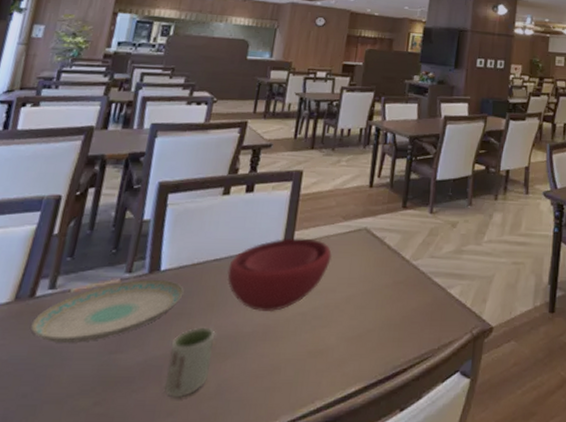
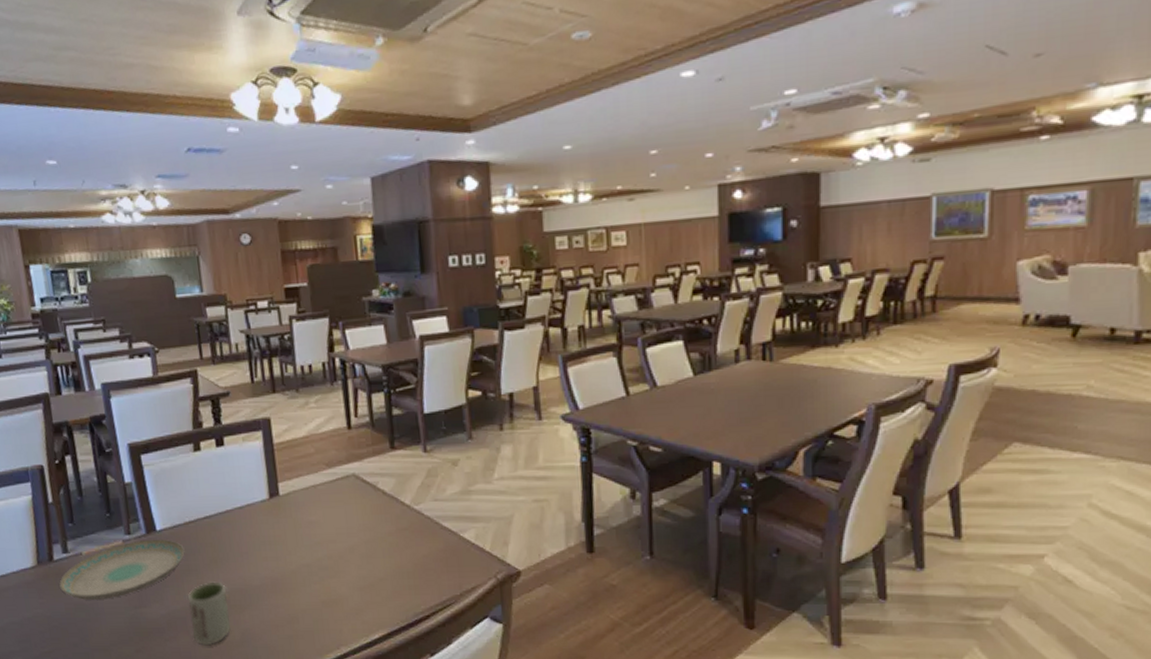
bowl: present [227,237,333,312] -> none [220,489,325,566]

